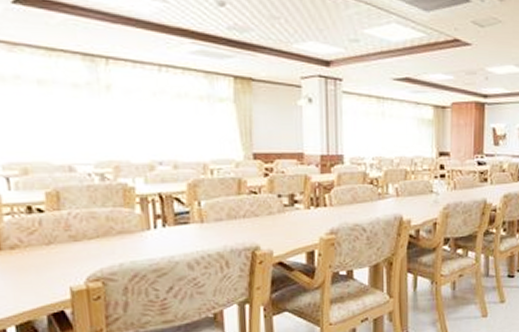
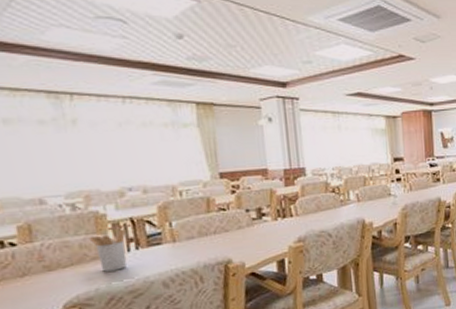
utensil holder: none [116,204,154,247] -> present [88,228,127,272]

